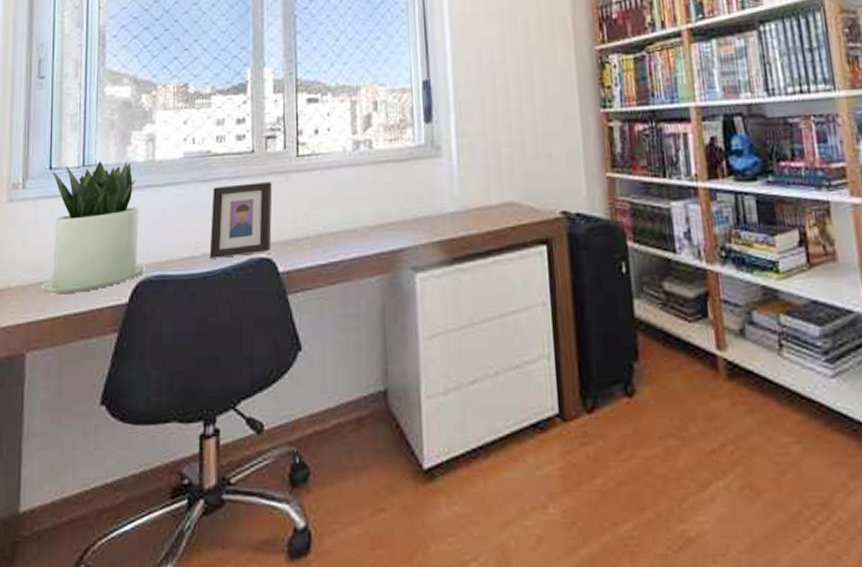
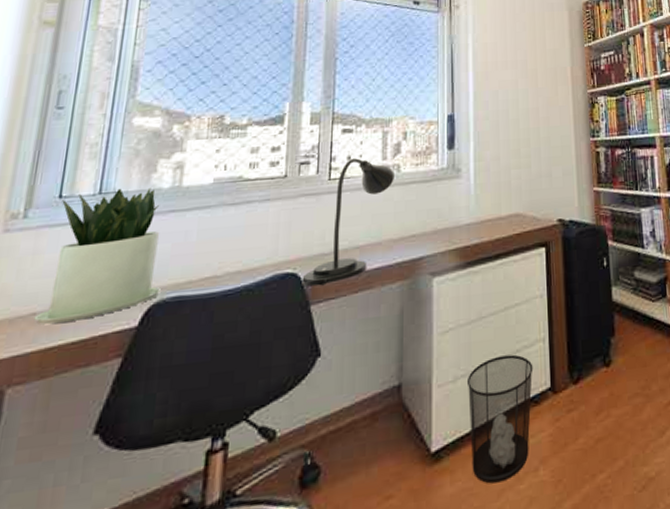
picture frame: present [209,182,273,259] -> none [232,203,303,277]
desk lamp: none [277,132,366,275] -> present [302,158,394,287]
waste bin: none [459,370,537,514] -> present [466,354,533,484]

